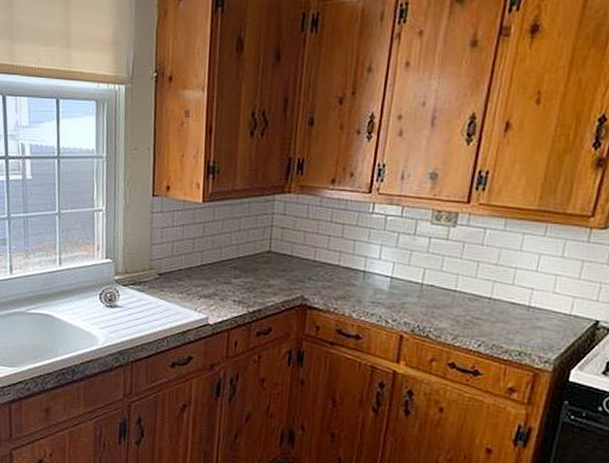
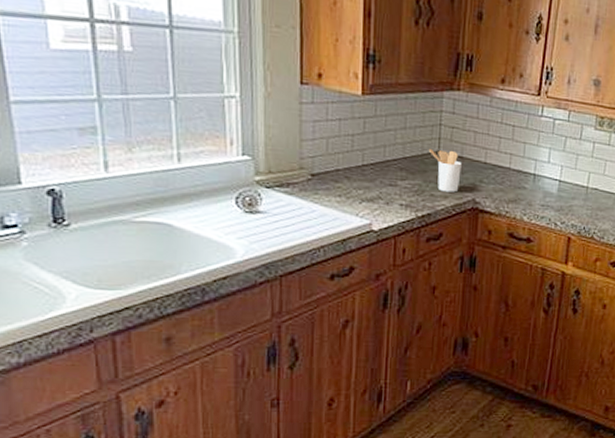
utensil holder: none [261,248,291,290] -> present [429,148,462,193]

